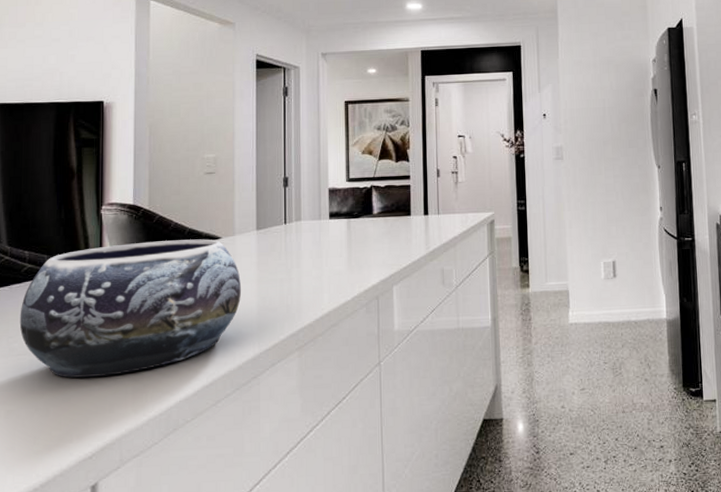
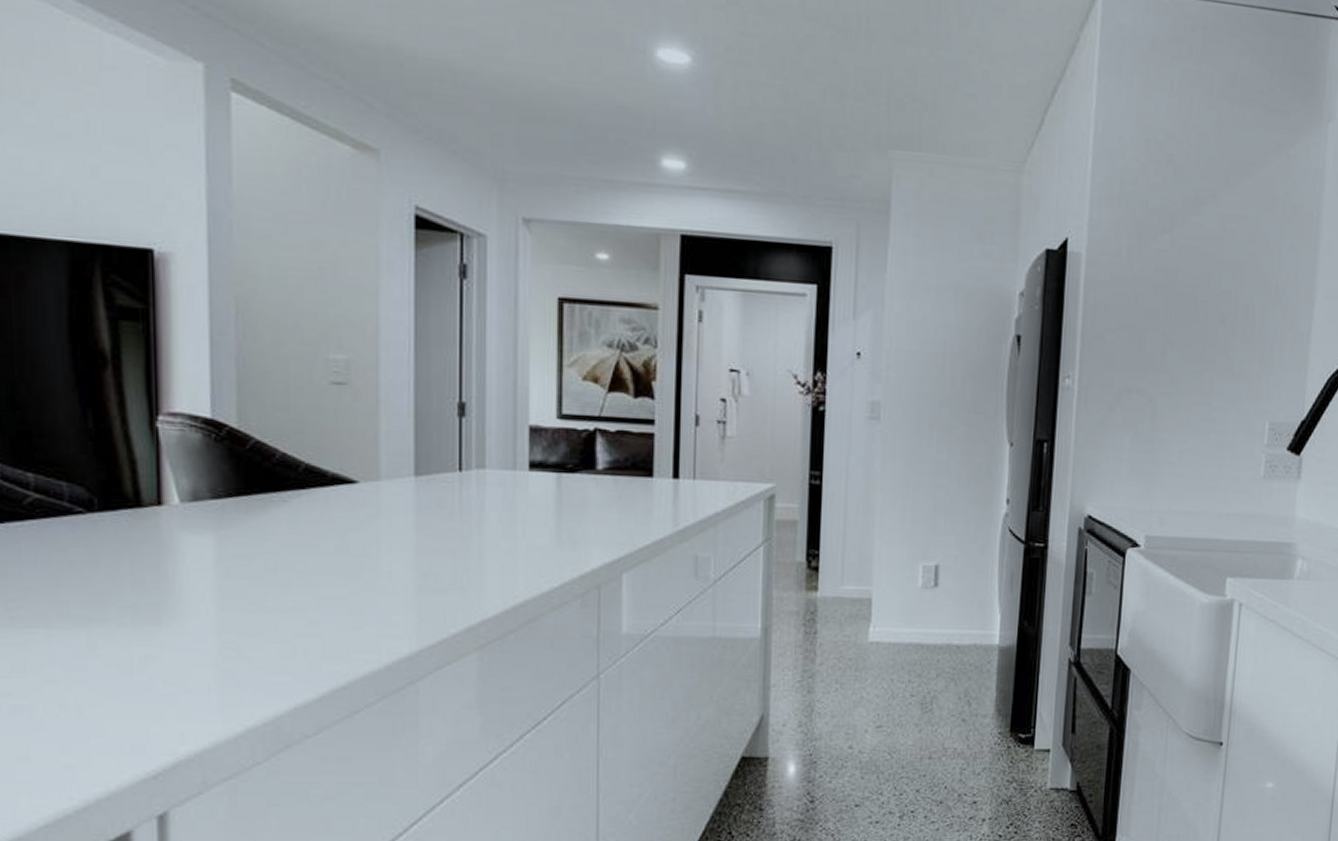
decorative bowl: present [19,239,242,378] -> none [24,477,391,668]

